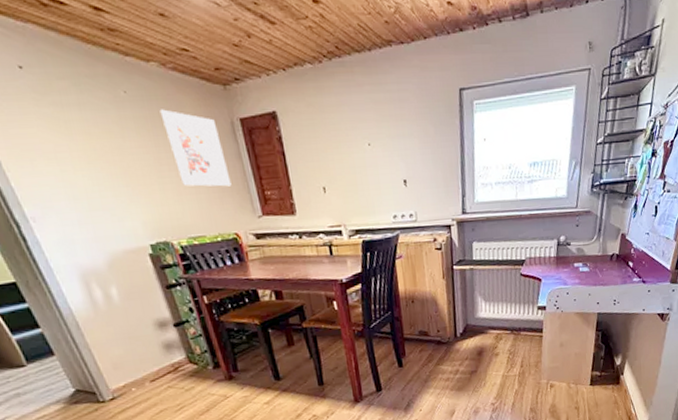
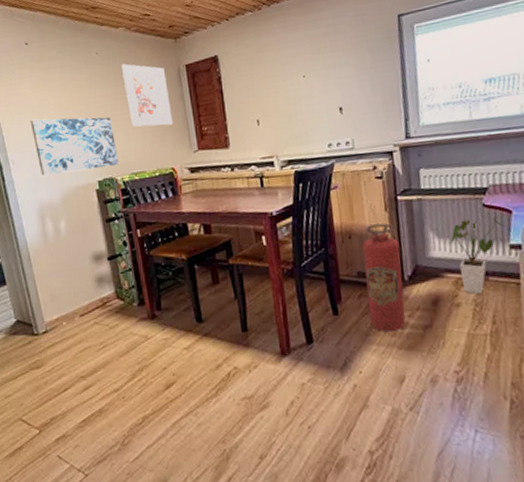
wall art: none [47,168,173,237] -> present [30,117,119,176]
fire extinguisher: none [424,289,457,379] -> present [363,223,406,333]
house plant: none [493,284,536,345] -> present [449,216,505,294]

